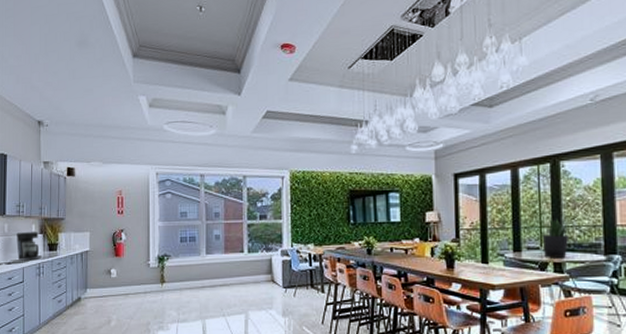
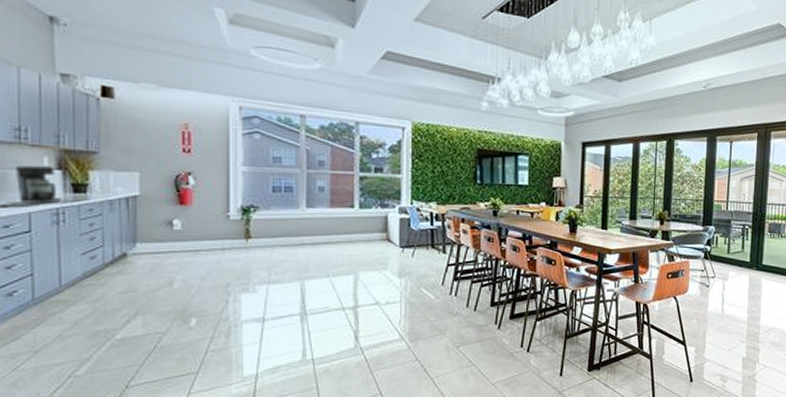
planter: present [542,216,570,258] -> none [654,189,677,227]

